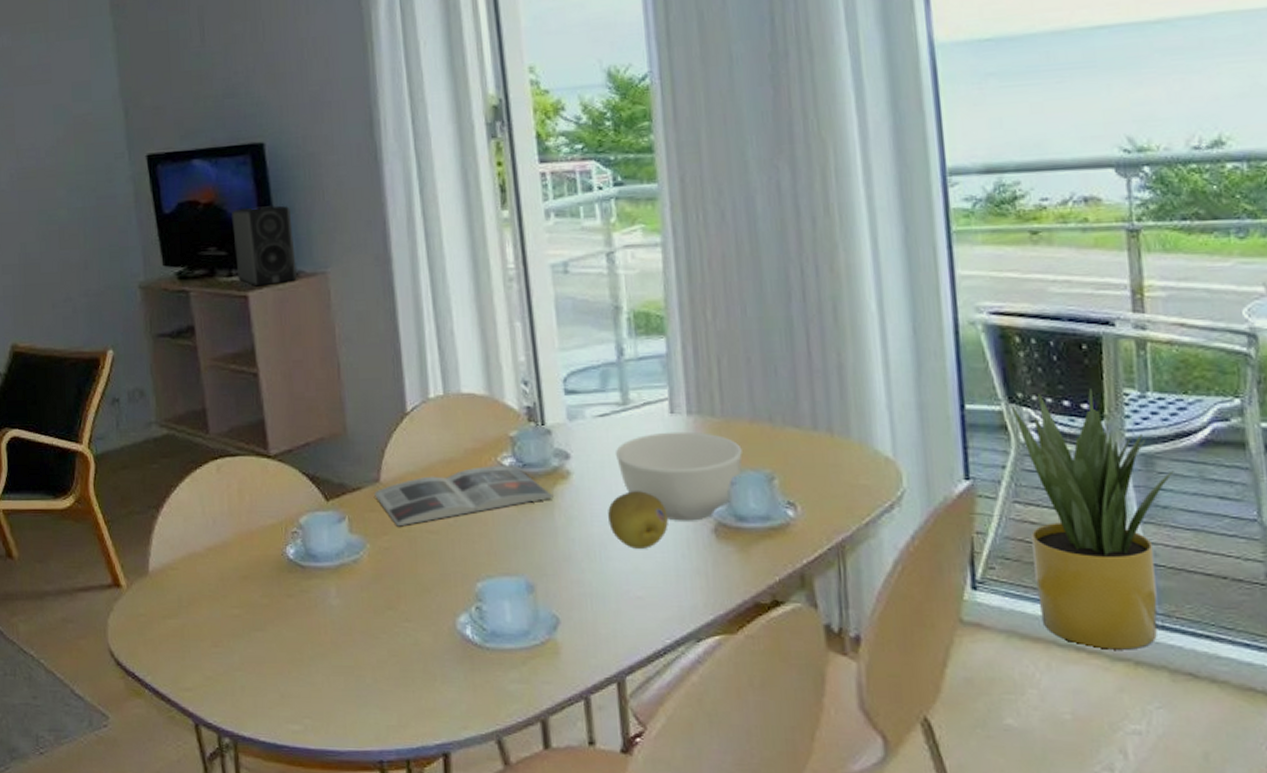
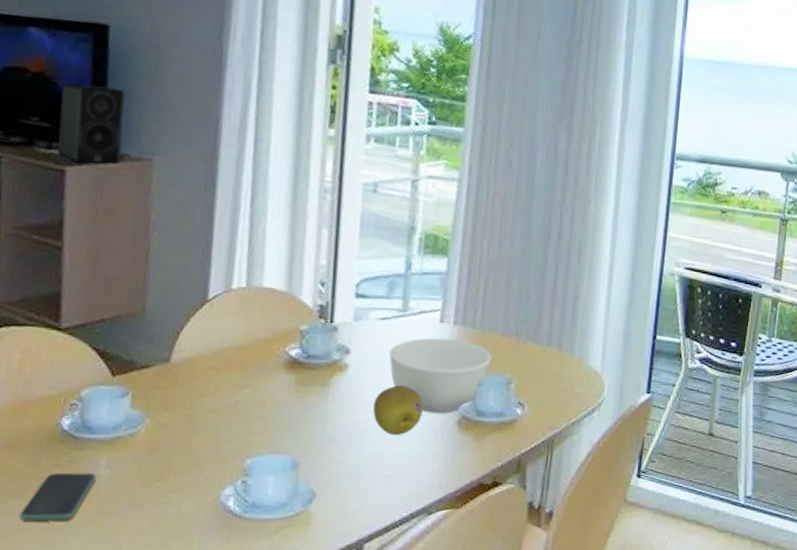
smartphone: none [263,603,329,654] -> present [19,472,96,521]
magazine: present [373,466,554,527] -> none [161,355,330,405]
planter: present [1010,388,1174,650] -> none [679,332,779,525]

